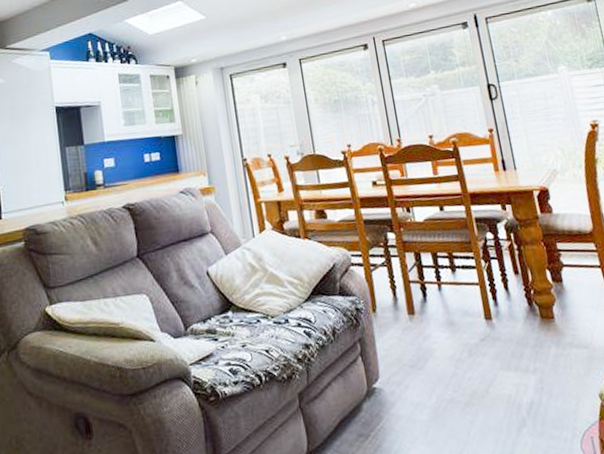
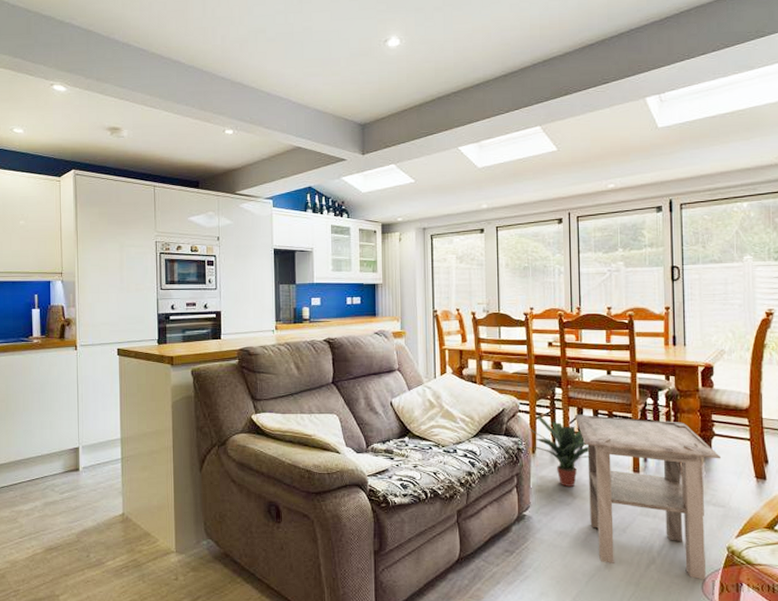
potted plant: none [364,267,435,347] -> present [528,416,589,487]
side table: none [412,255,584,438] -> present [574,414,722,580]

